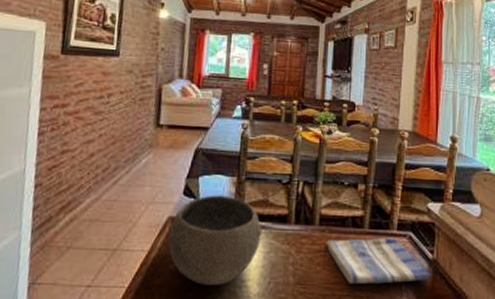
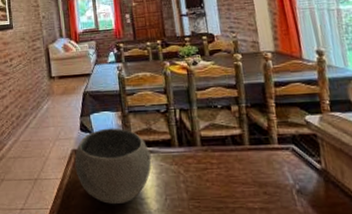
dish towel: present [326,237,431,285] -> none [211,151,324,198]

